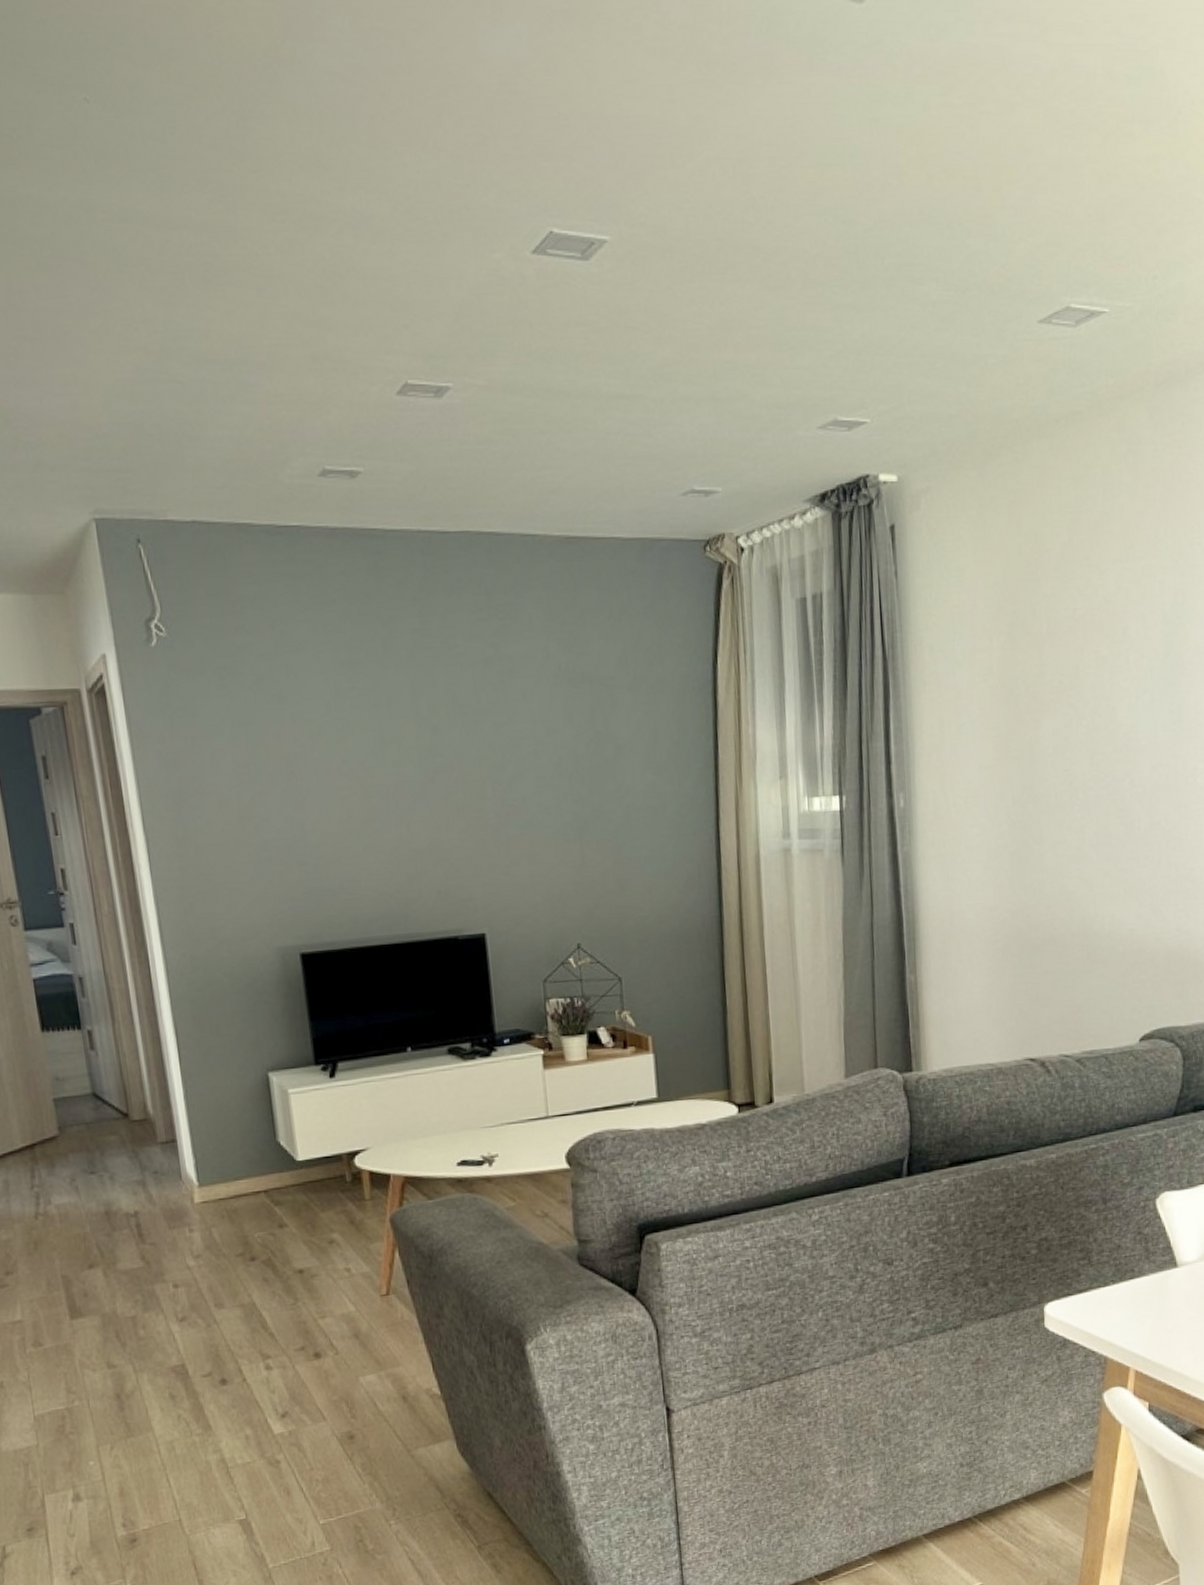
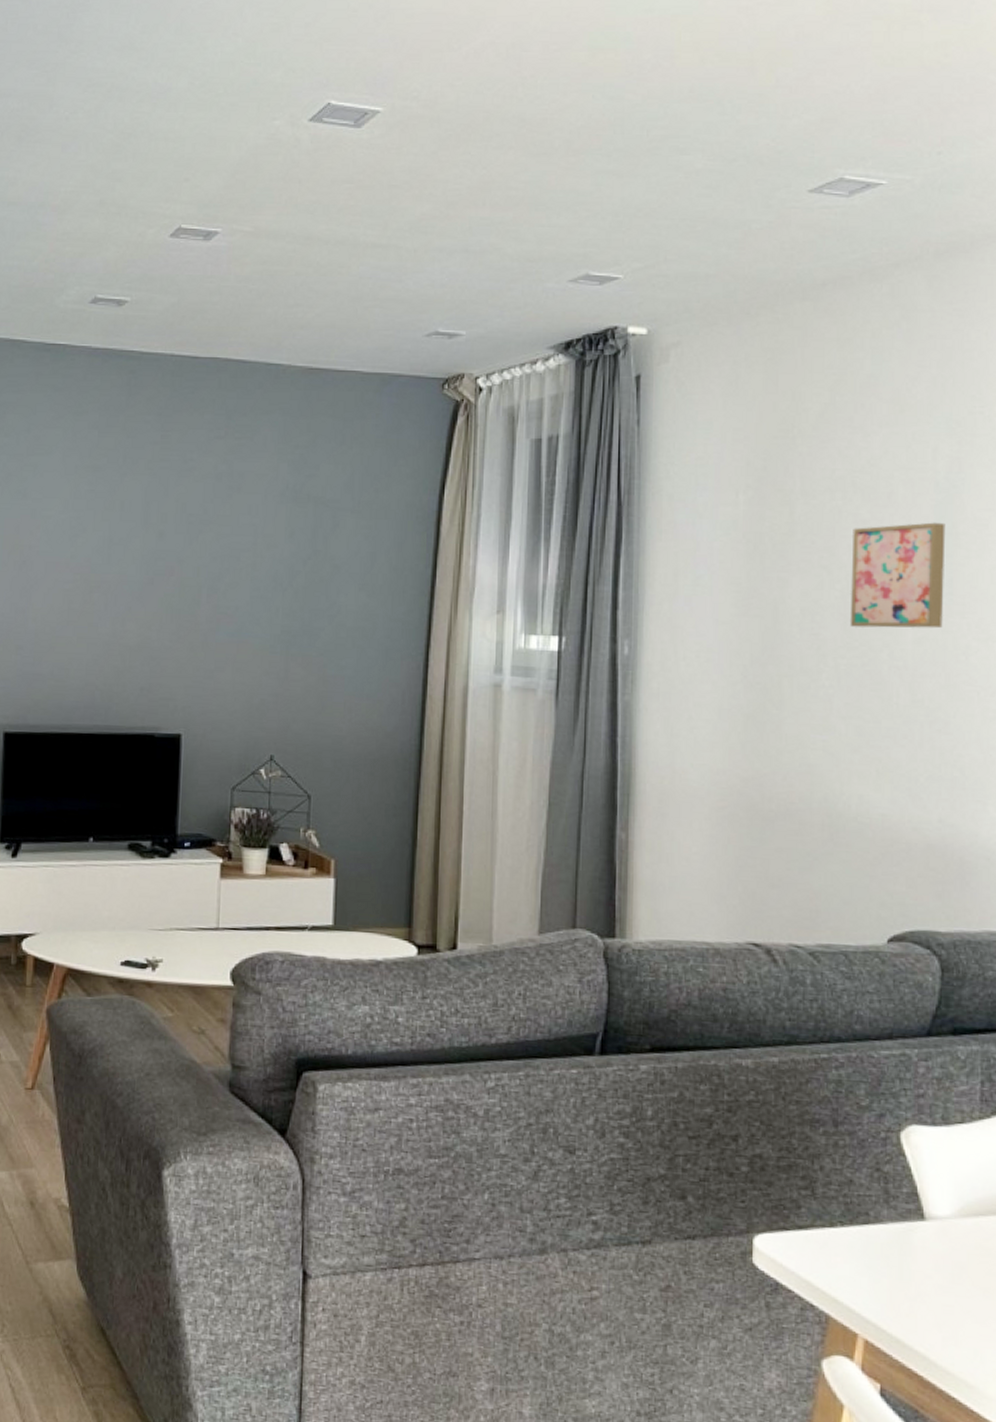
wall art: none [1094,653,1174,760] -> present [850,522,946,629]

